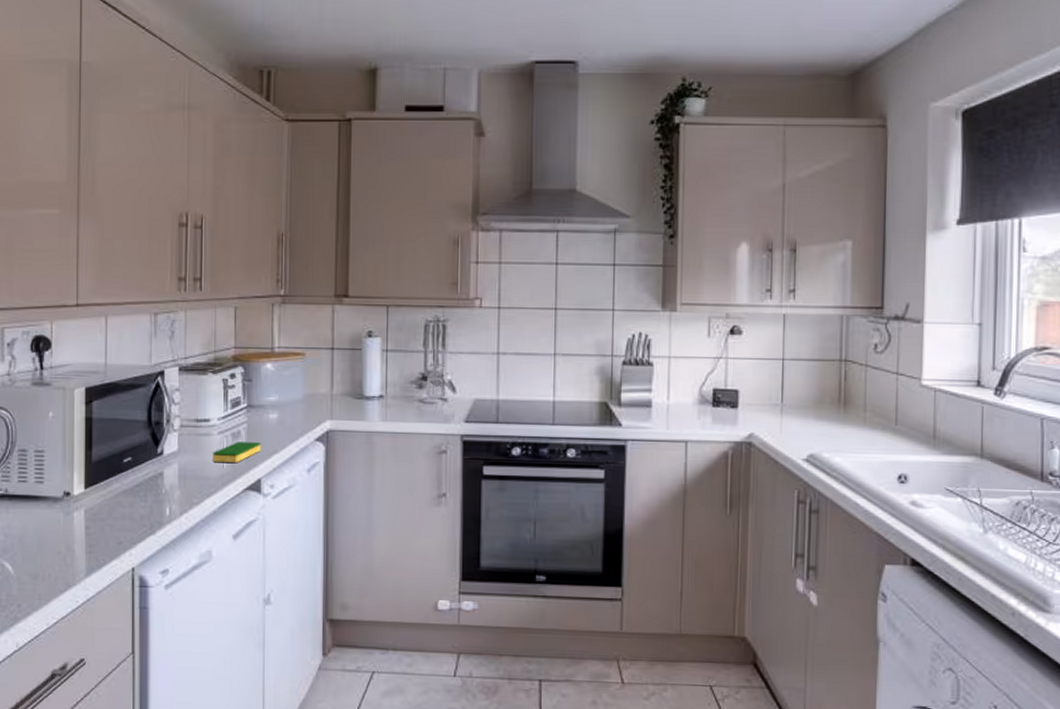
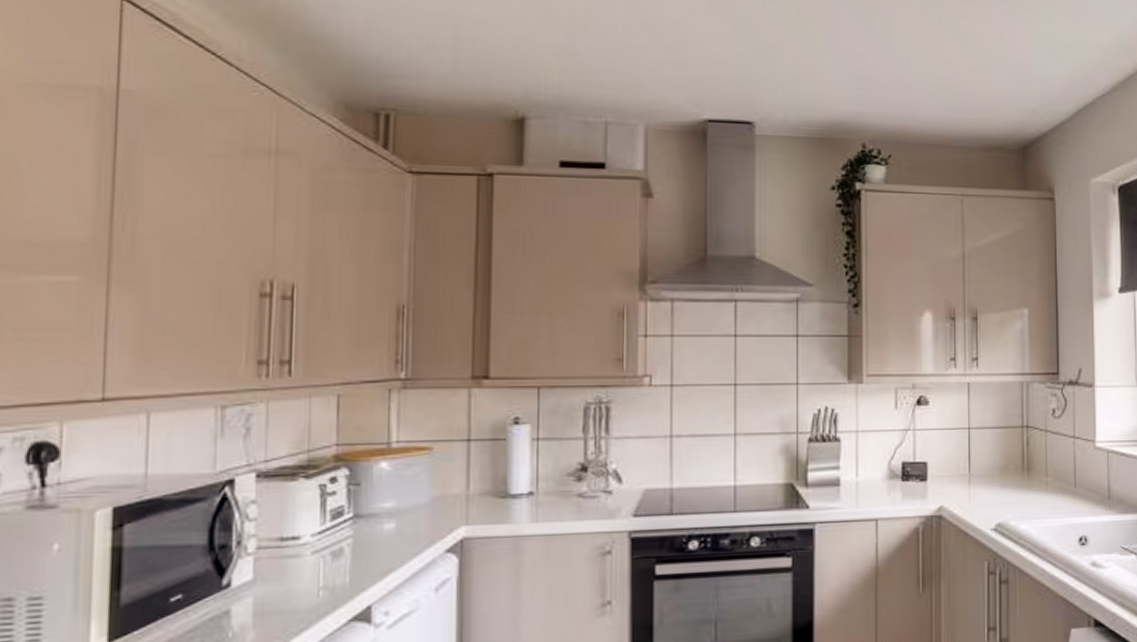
dish sponge: present [213,442,261,462] -> none [303,560,372,590]

